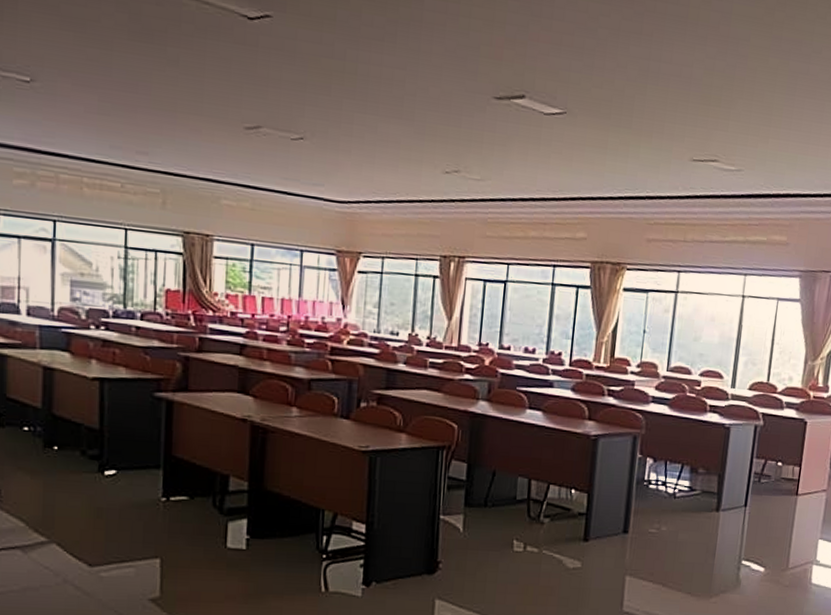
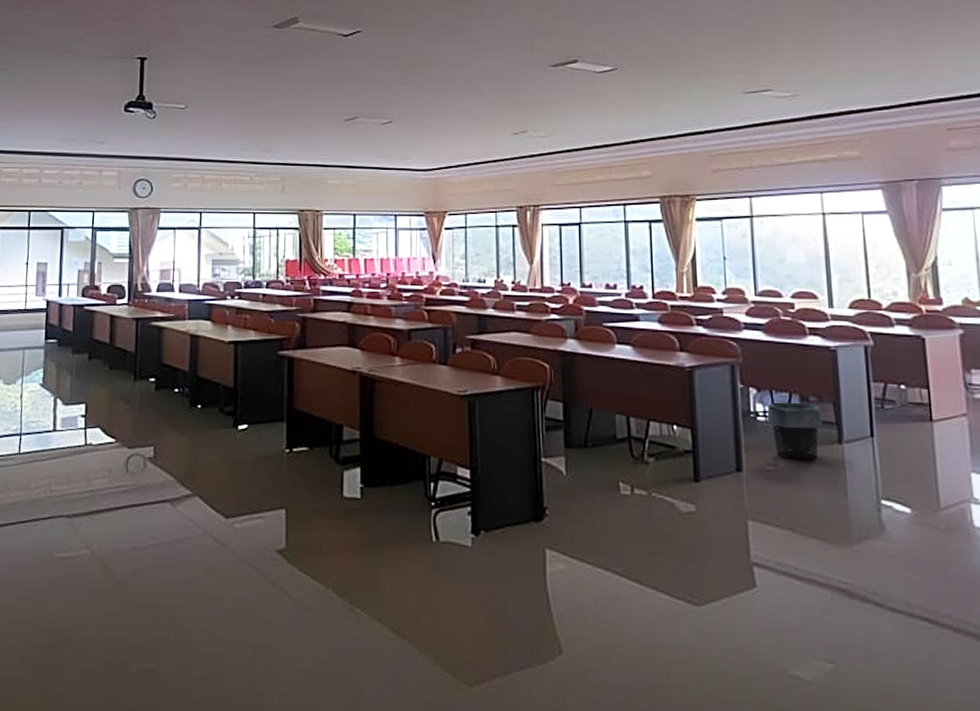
trash bin: none [657,472,706,526] -> present [766,402,823,462]

